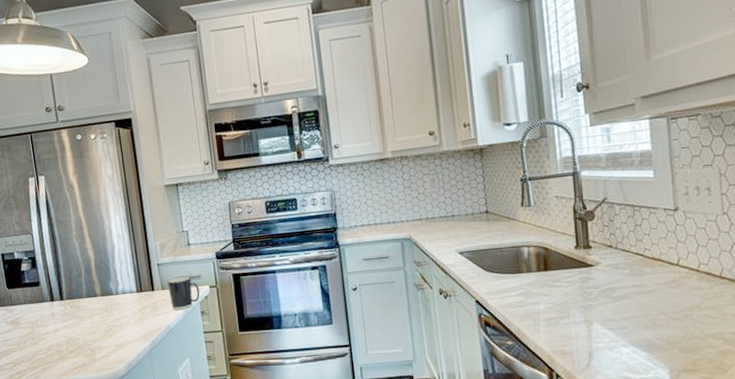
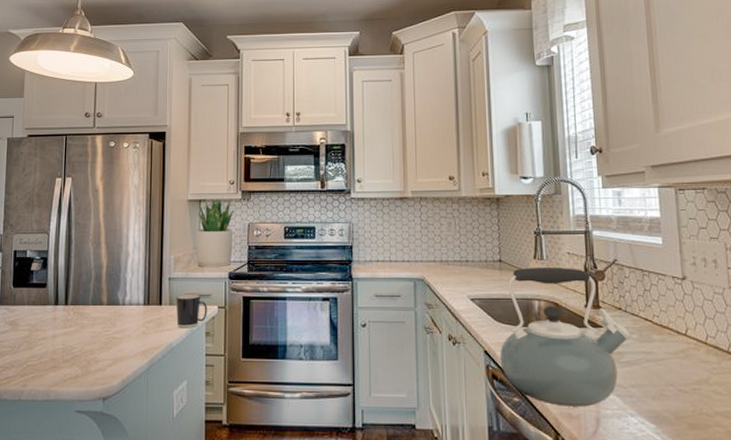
planter: none [175,178,217,251] -> present [196,198,233,268]
kettle: none [491,211,622,345] -> present [500,268,631,407]

